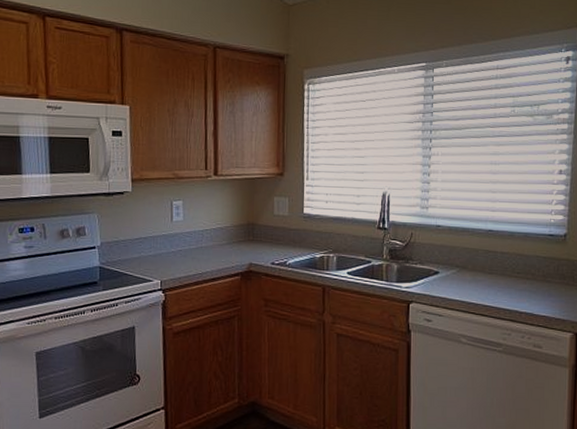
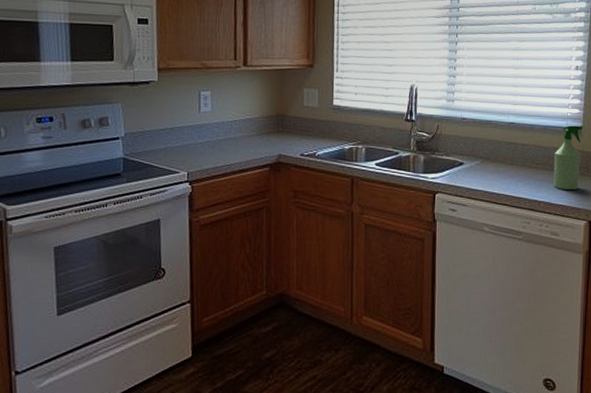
spray bottle: none [536,232,568,300] -> present [554,125,583,190]

